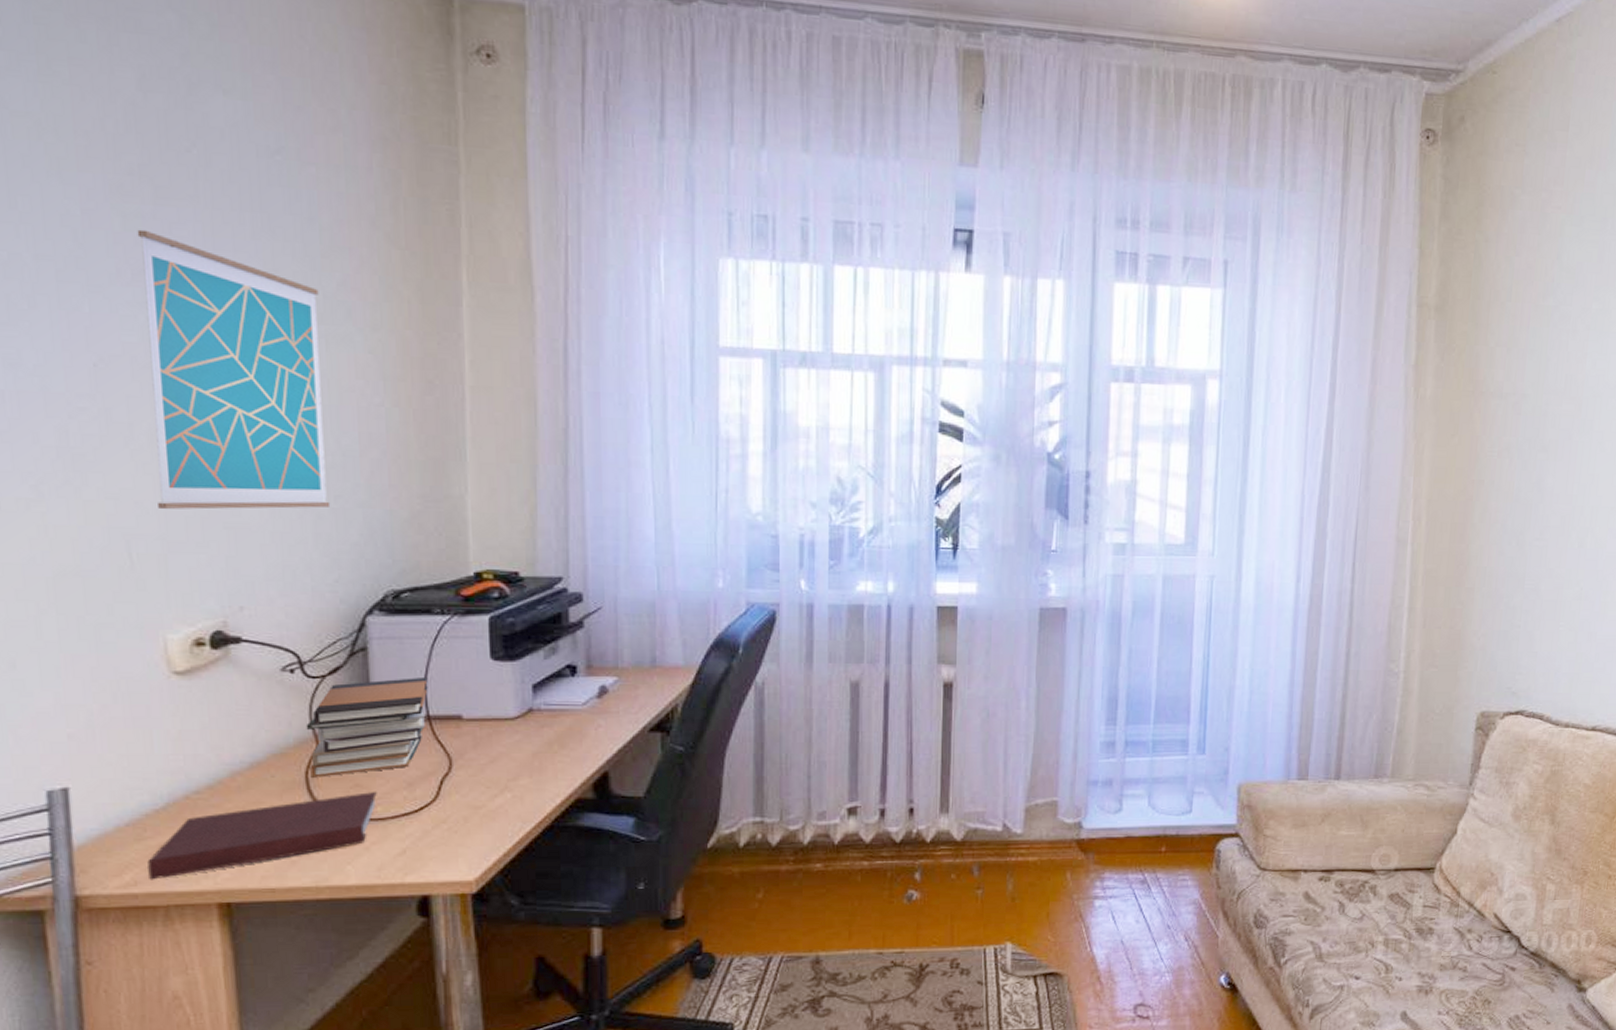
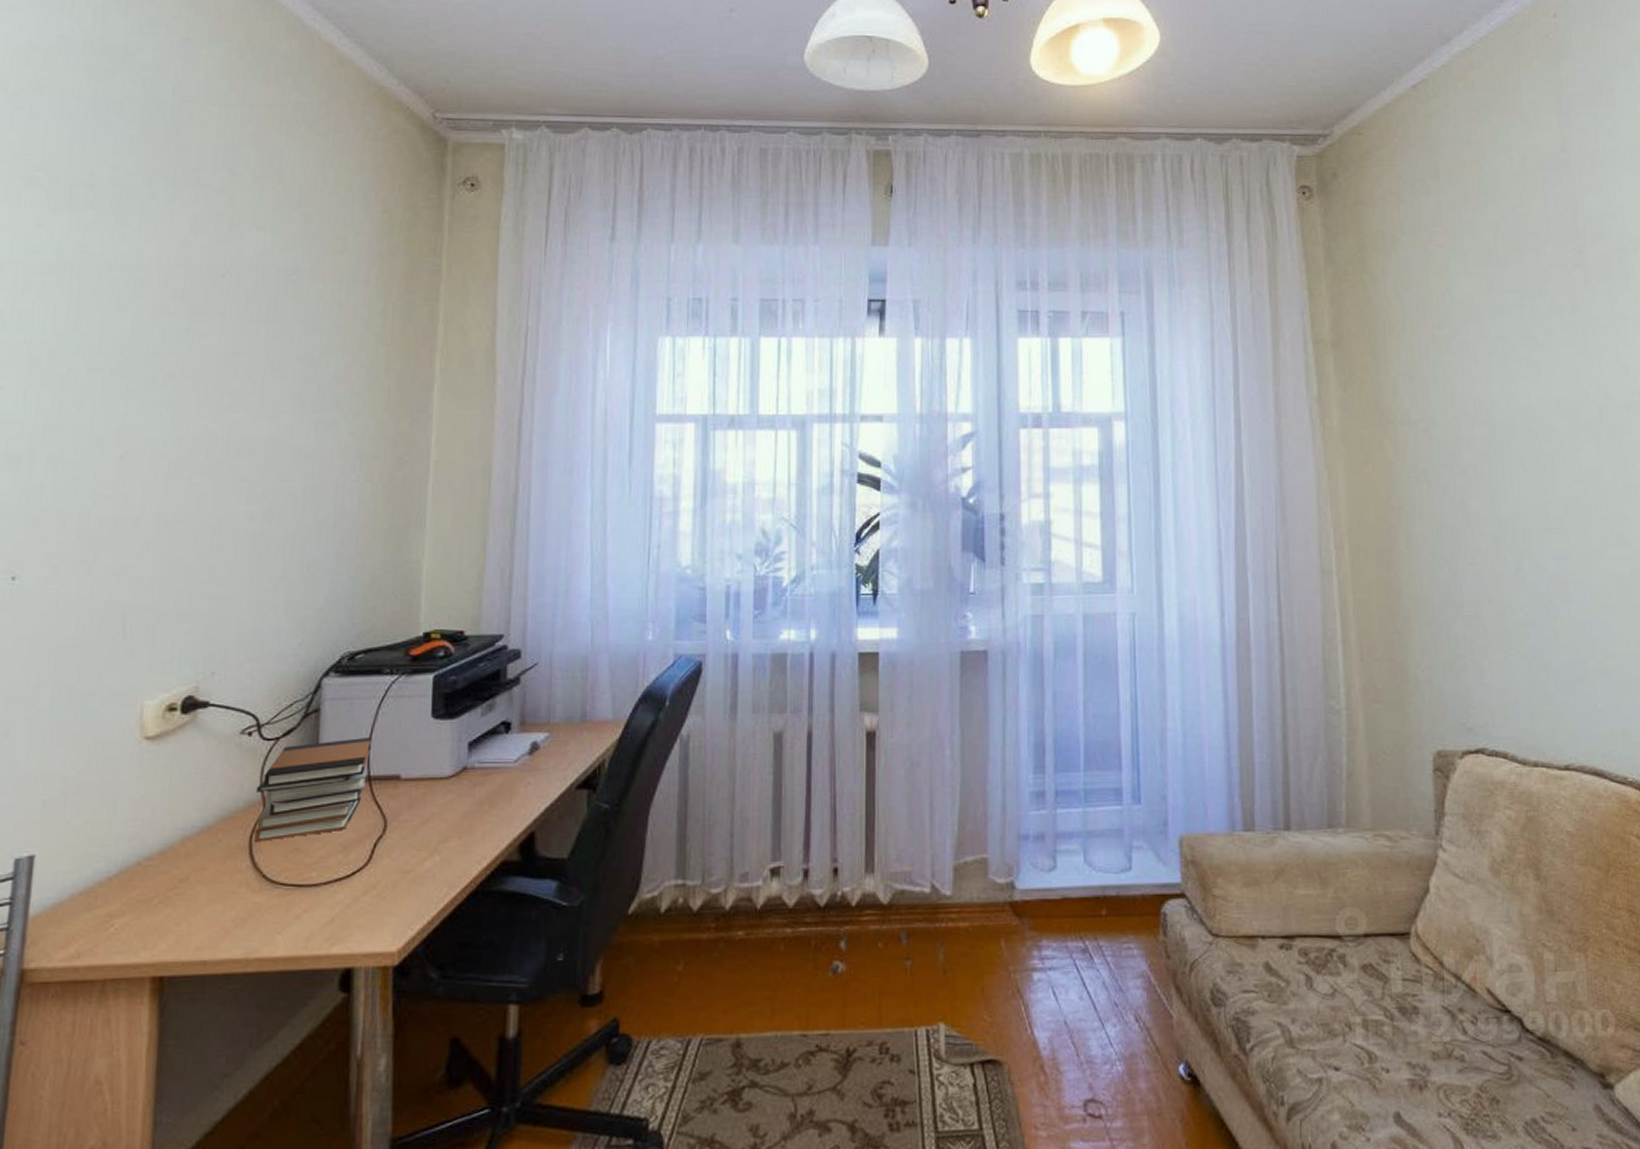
wall art: present [137,229,331,510] -> none [155,342,314,582]
notebook: present [147,791,377,880] -> none [92,855,314,952]

